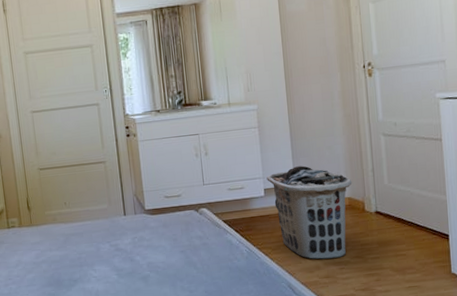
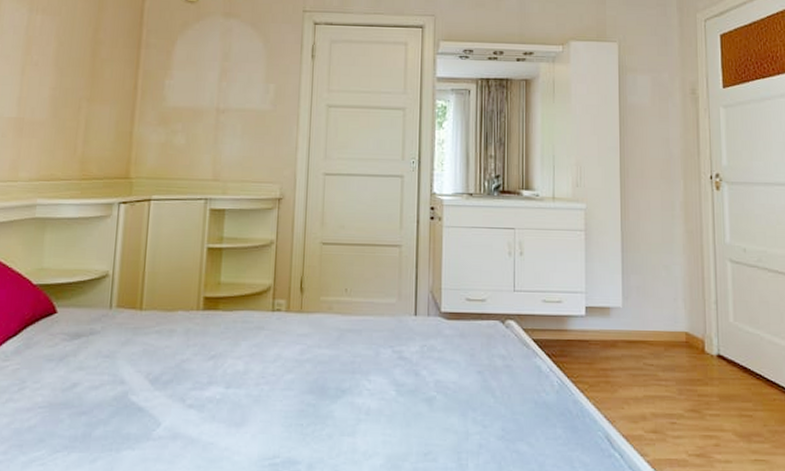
clothes hamper: present [266,165,352,259] -> none [590,284,691,409]

